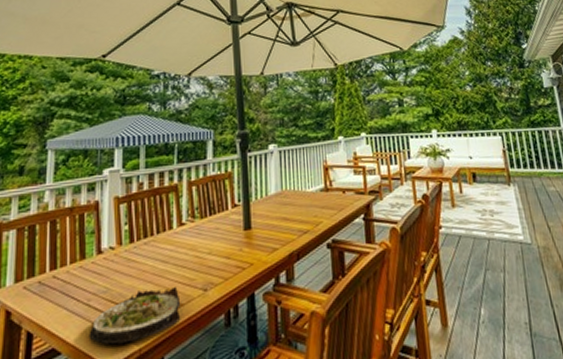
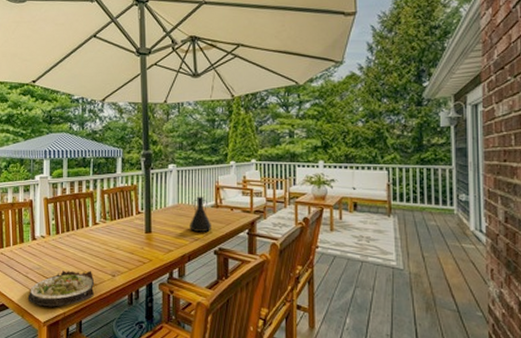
pitcher: none [296,179,322,223] -> present [190,196,211,232]

